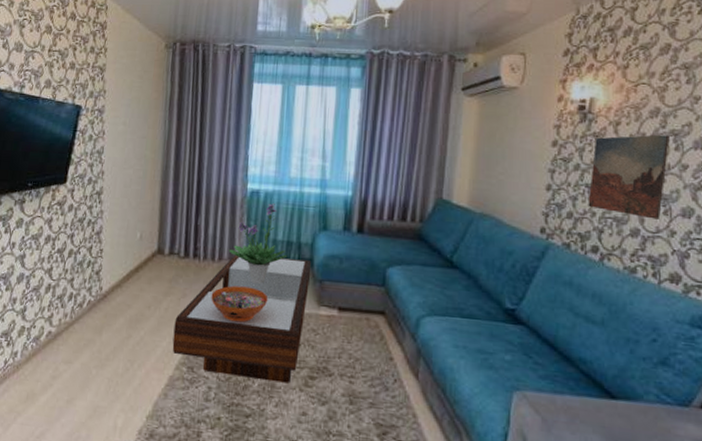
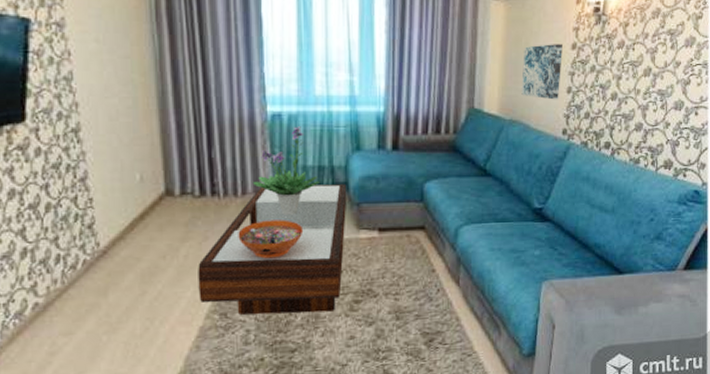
wall art: none [494,140,541,197] -> present [521,44,563,100]
wall art: present [588,134,670,219] -> none [602,34,667,113]

